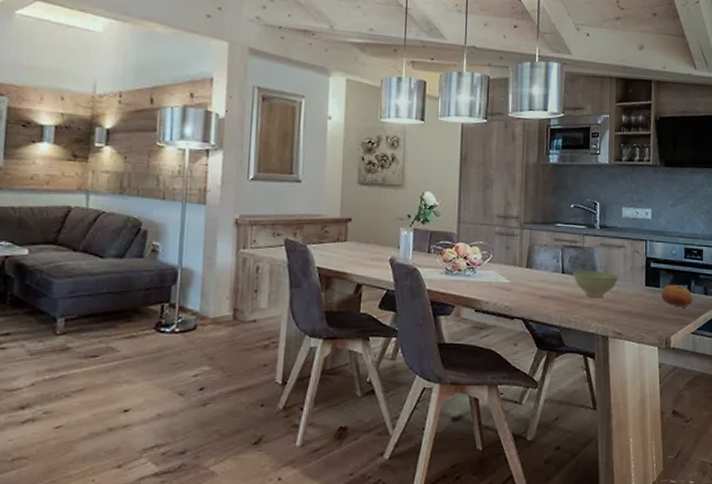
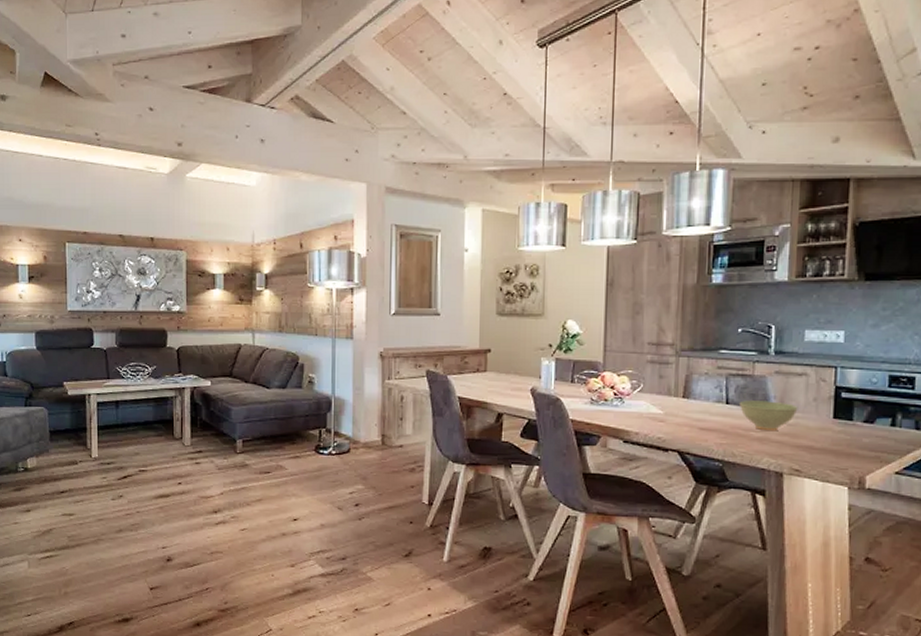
fruit: present [661,284,694,308] -> none [854,417,900,444]

